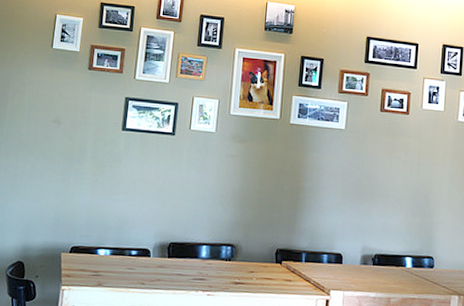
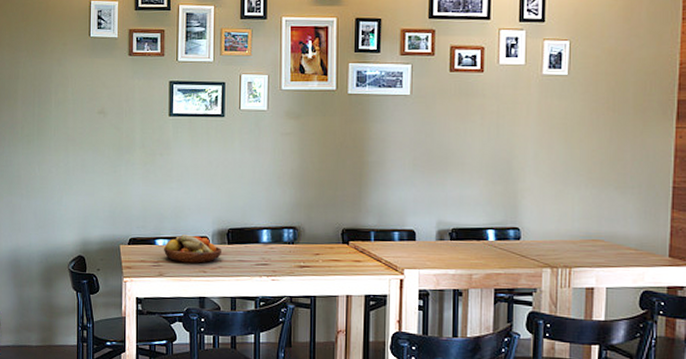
fruit bowl: none [104,246,161,275] -> present [163,235,221,263]

